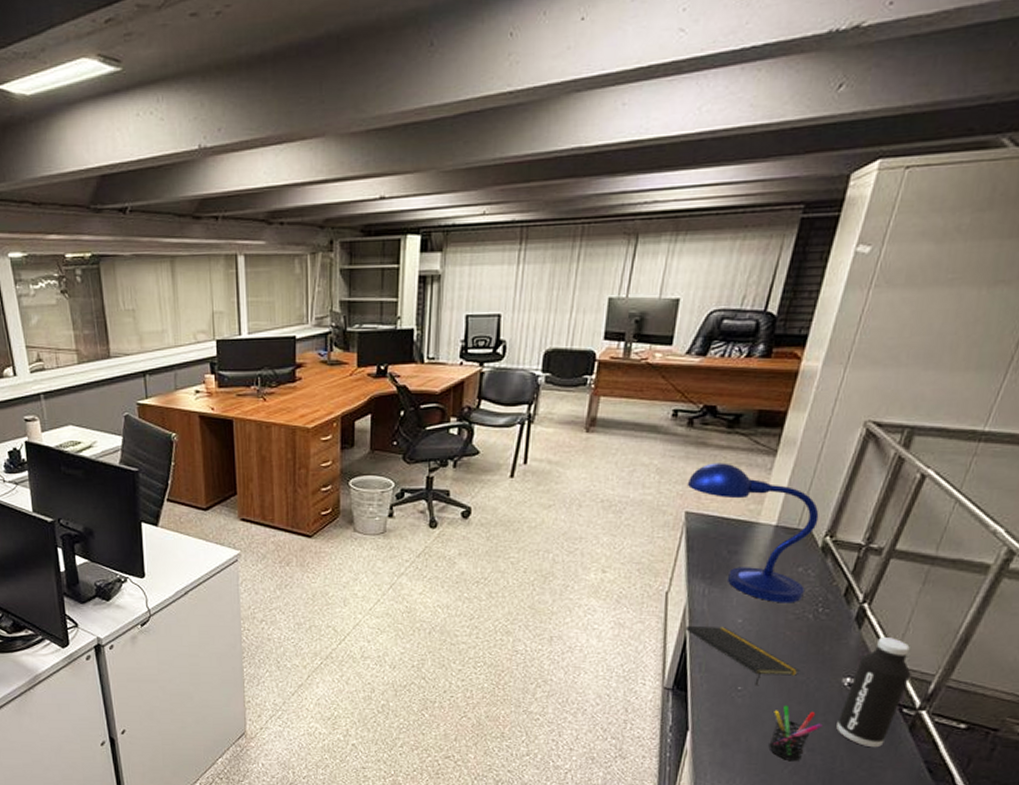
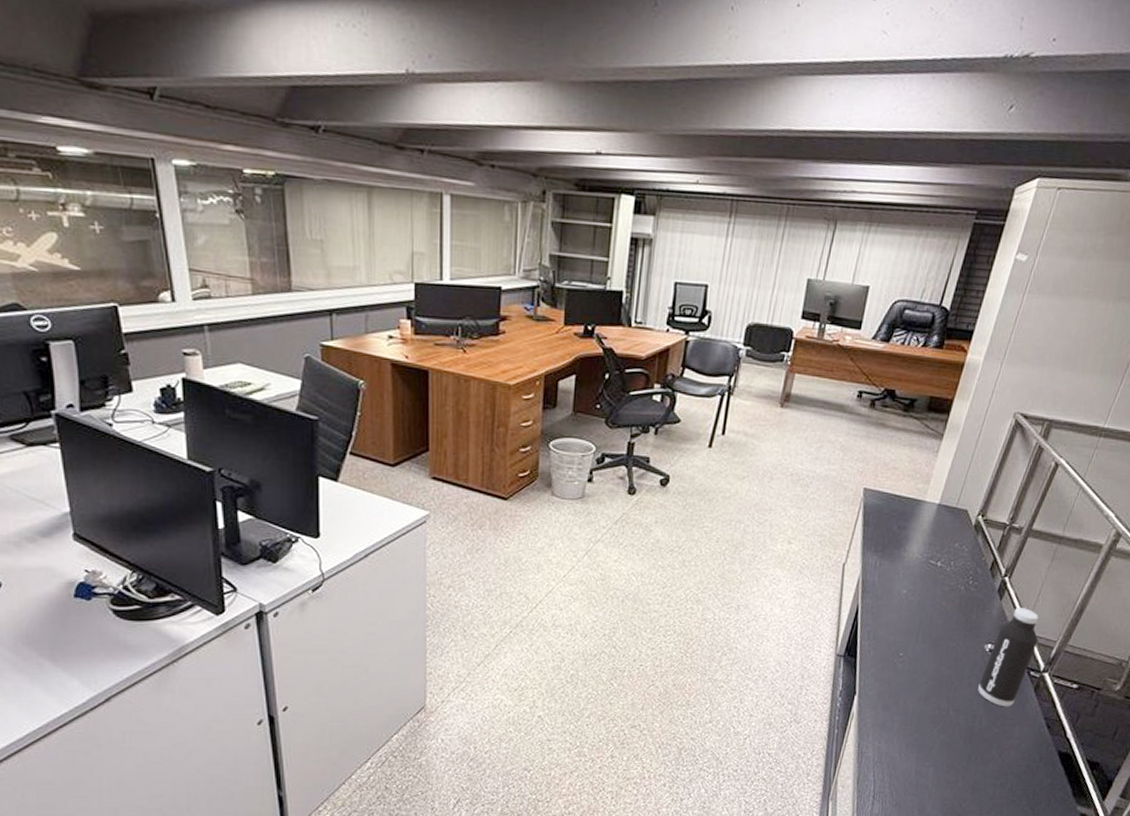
notepad: present [685,625,800,685] -> none [858,595,952,651]
desk lamp: present [687,463,819,603] -> none [866,443,974,576]
pen holder: present [768,706,823,762] -> none [922,670,967,722]

